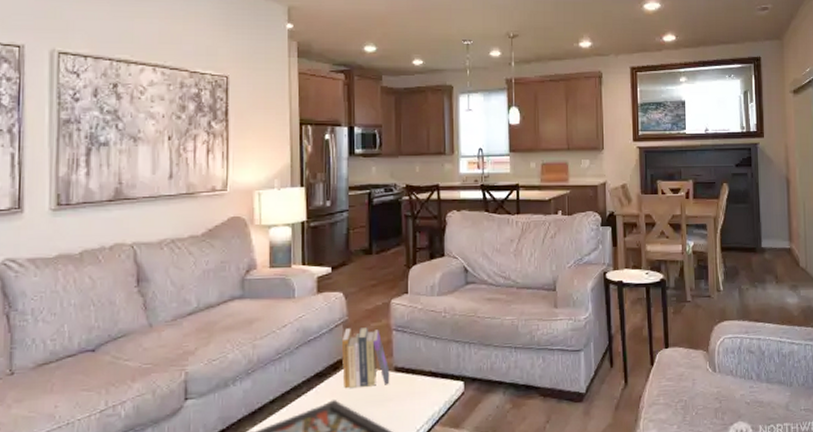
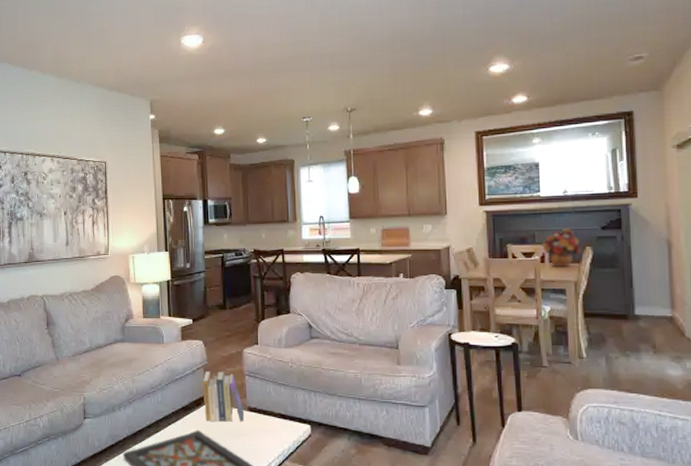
flower arrangement: none [687,166,719,202] -> present [542,229,581,267]

